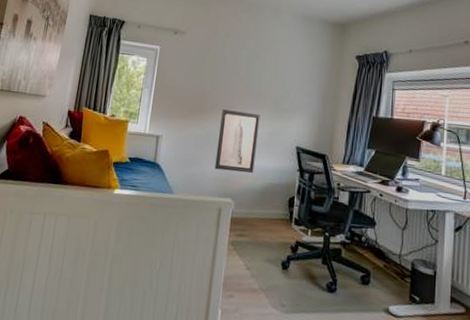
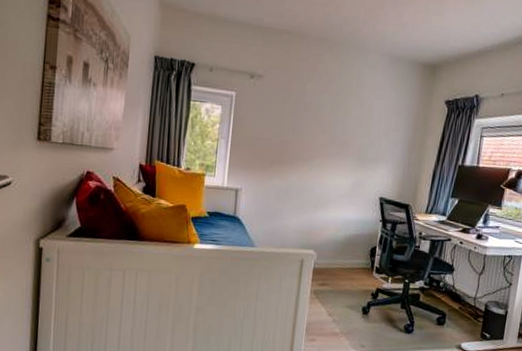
wall art: present [215,109,260,173] -> none [296,160,344,225]

